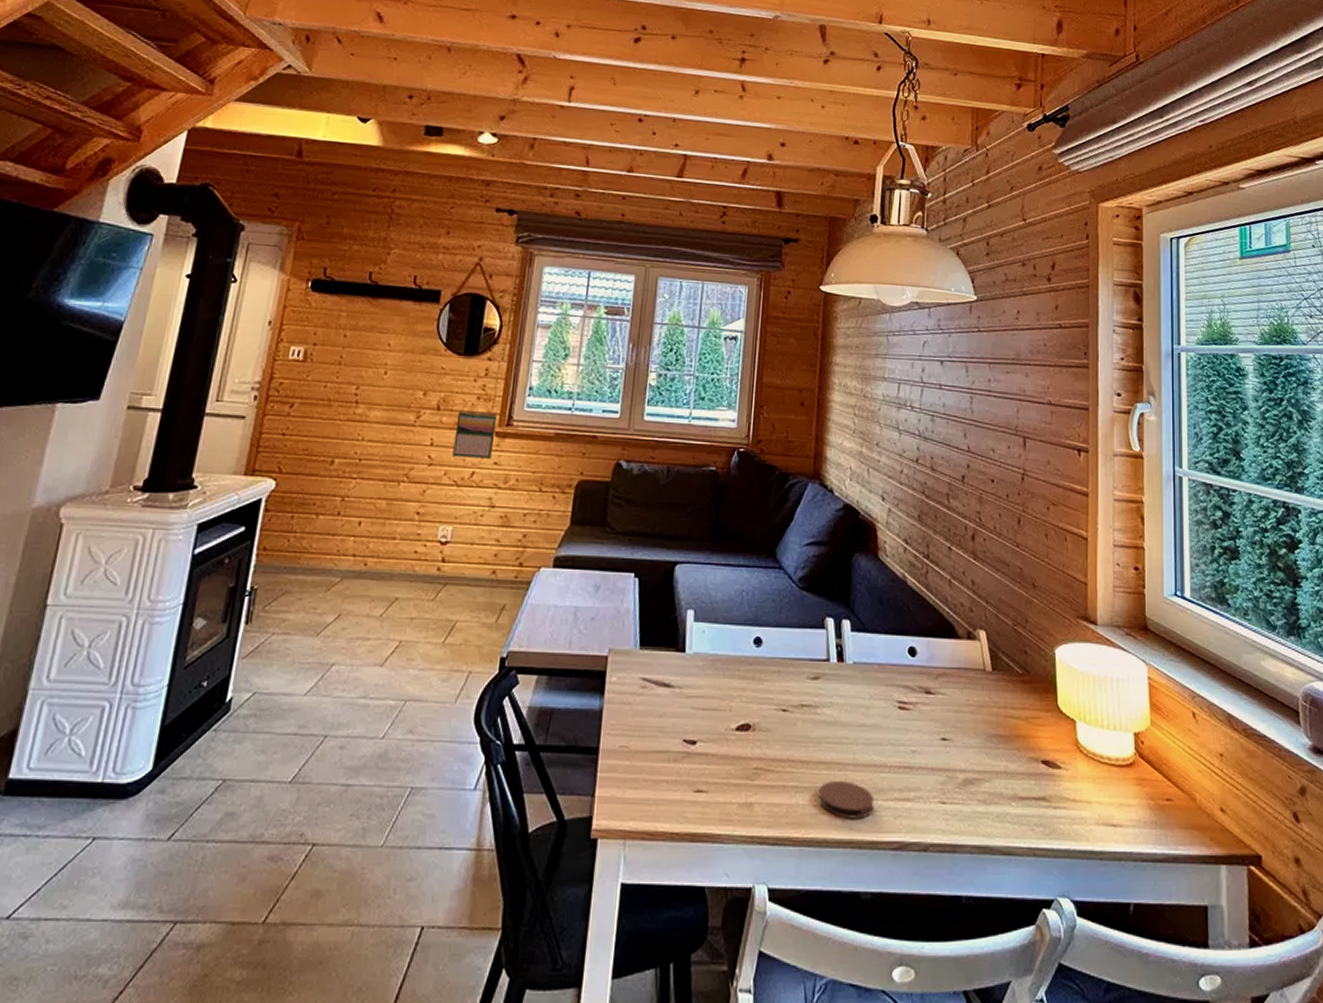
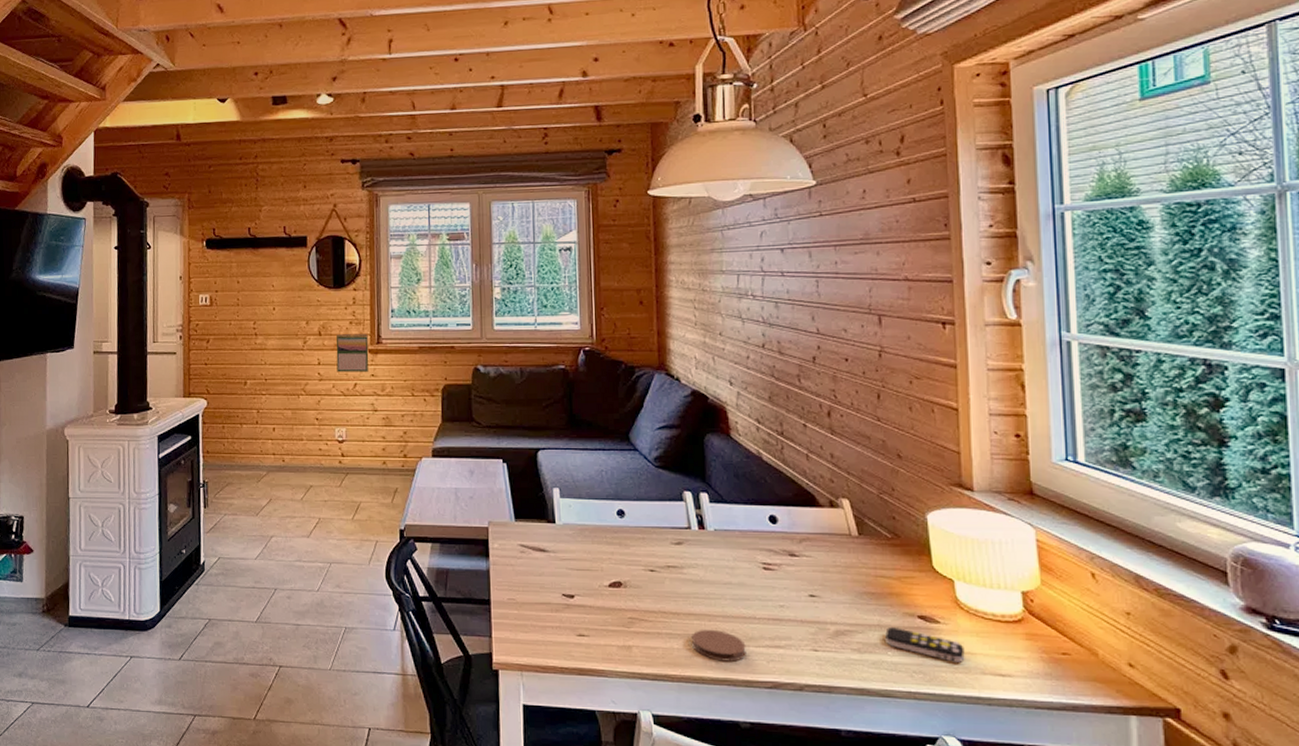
remote control: none [1011,774,1082,812] -> present [885,627,965,662]

